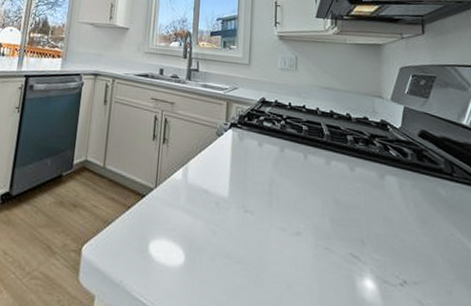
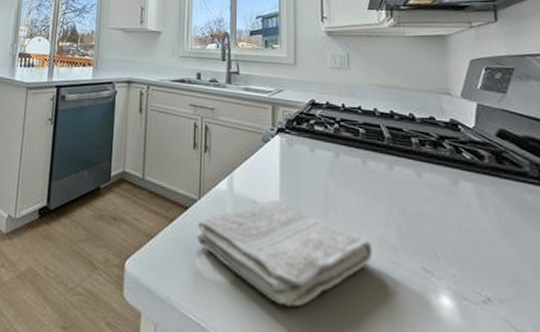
washcloth: none [151,189,309,290] -> present [196,199,373,307]

